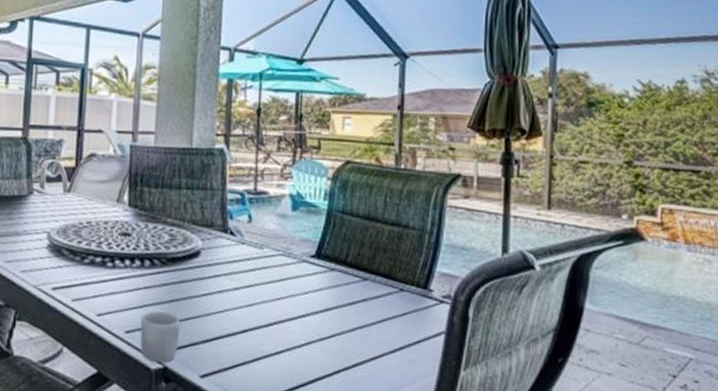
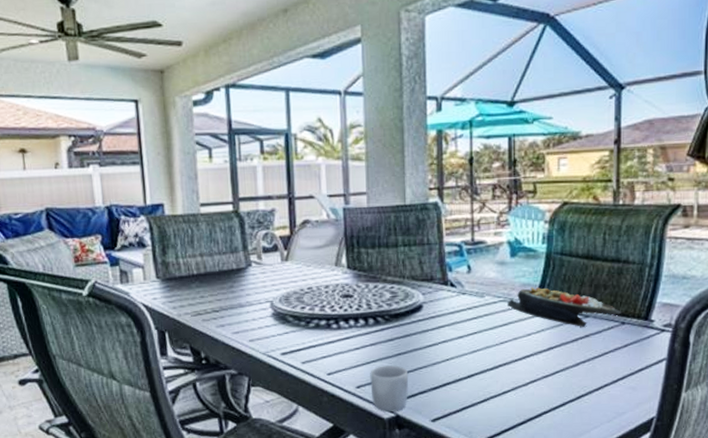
platter: none [286,243,401,290] -> present [507,287,622,327]

